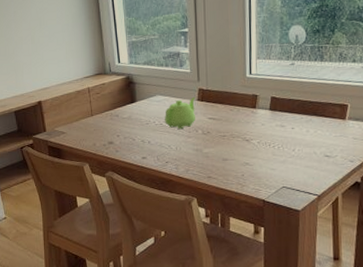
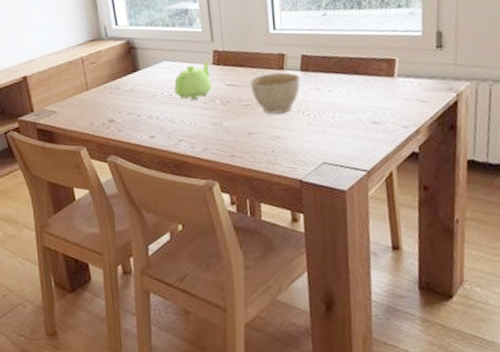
planter bowl: none [227,110,269,145] -> present [250,72,301,114]

